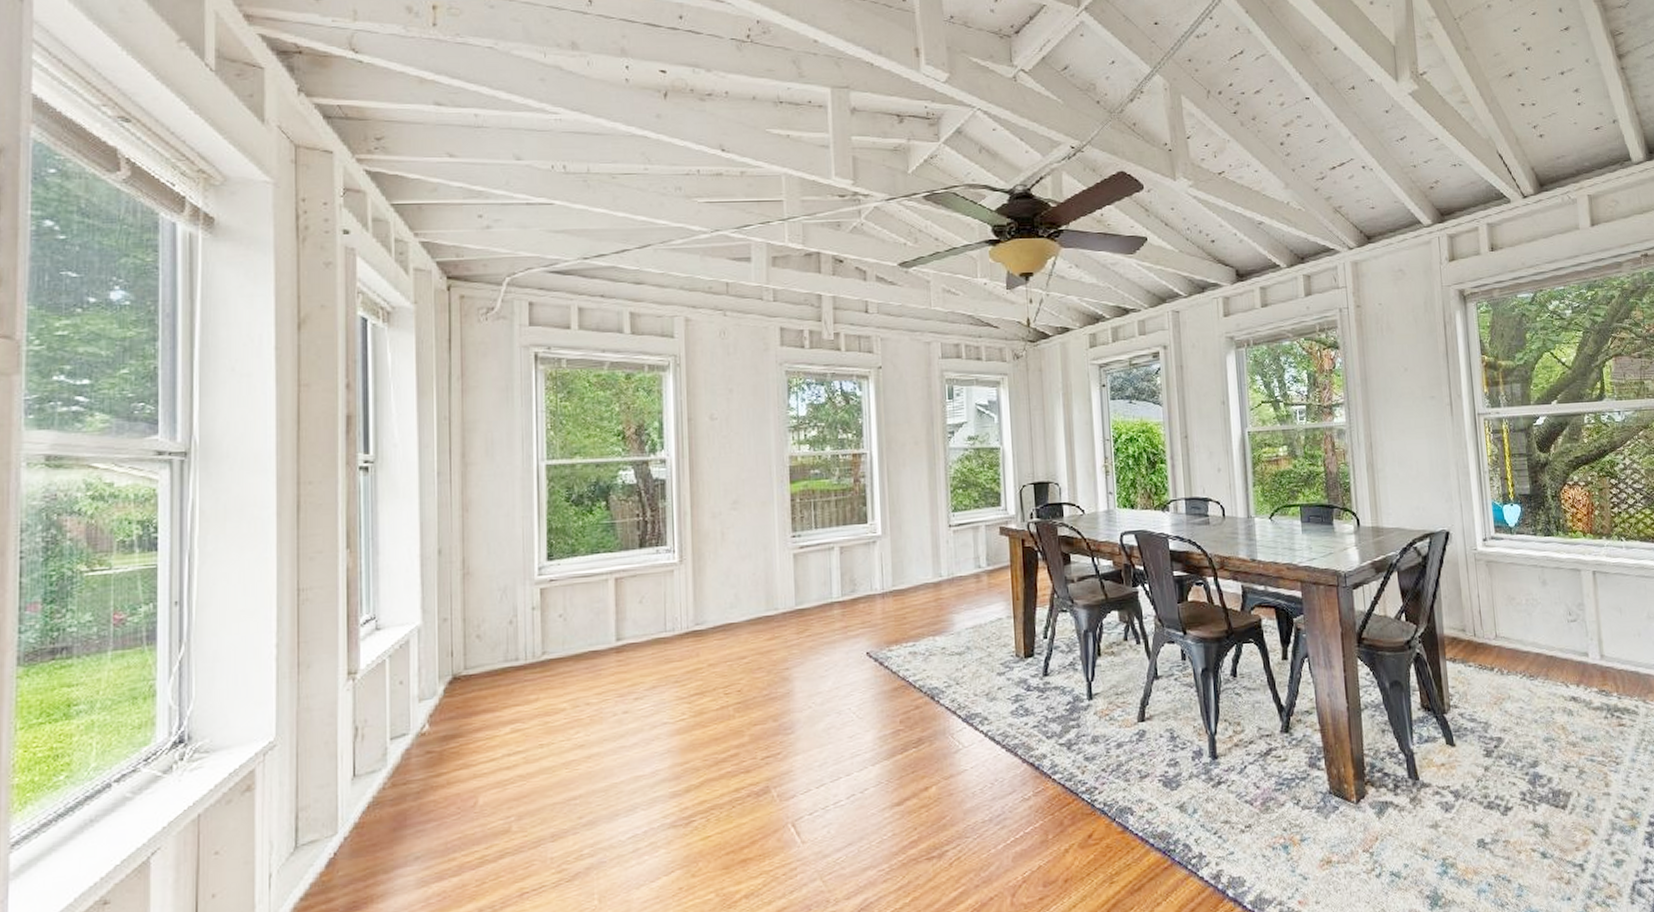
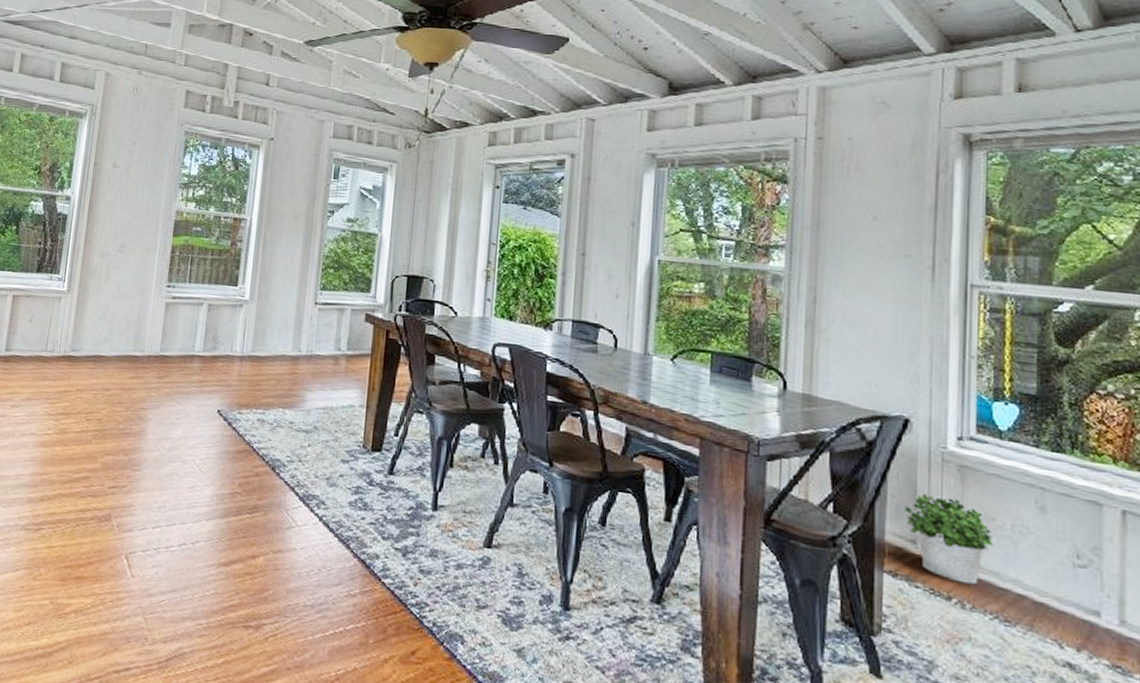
potted plant: none [1454,588,1517,655] -> present [904,494,994,585]

